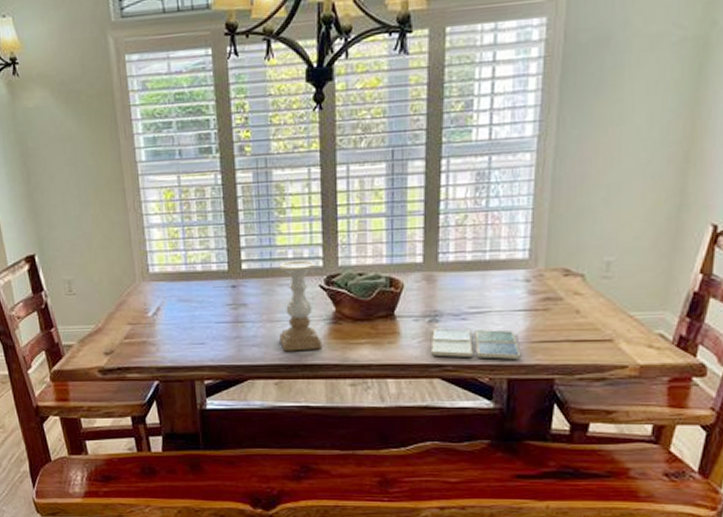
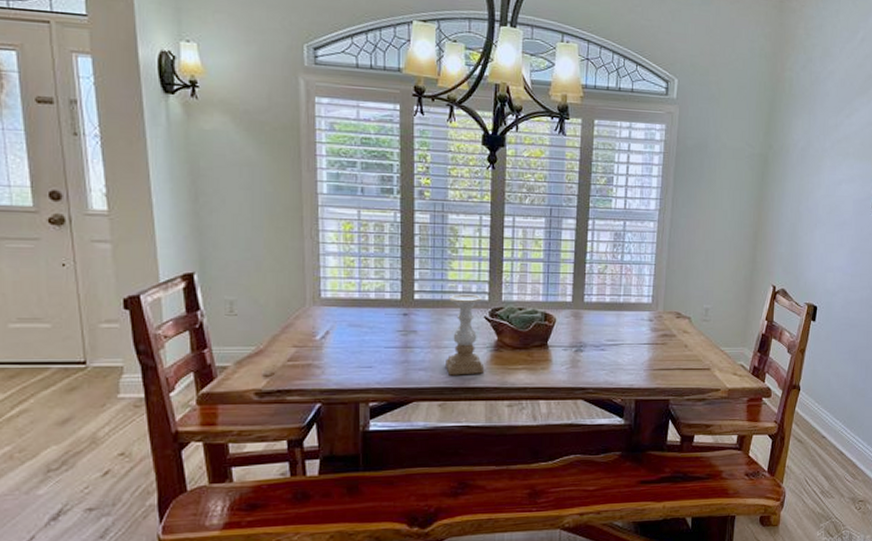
drink coaster: present [430,328,521,359] -> none [576,357,646,383]

